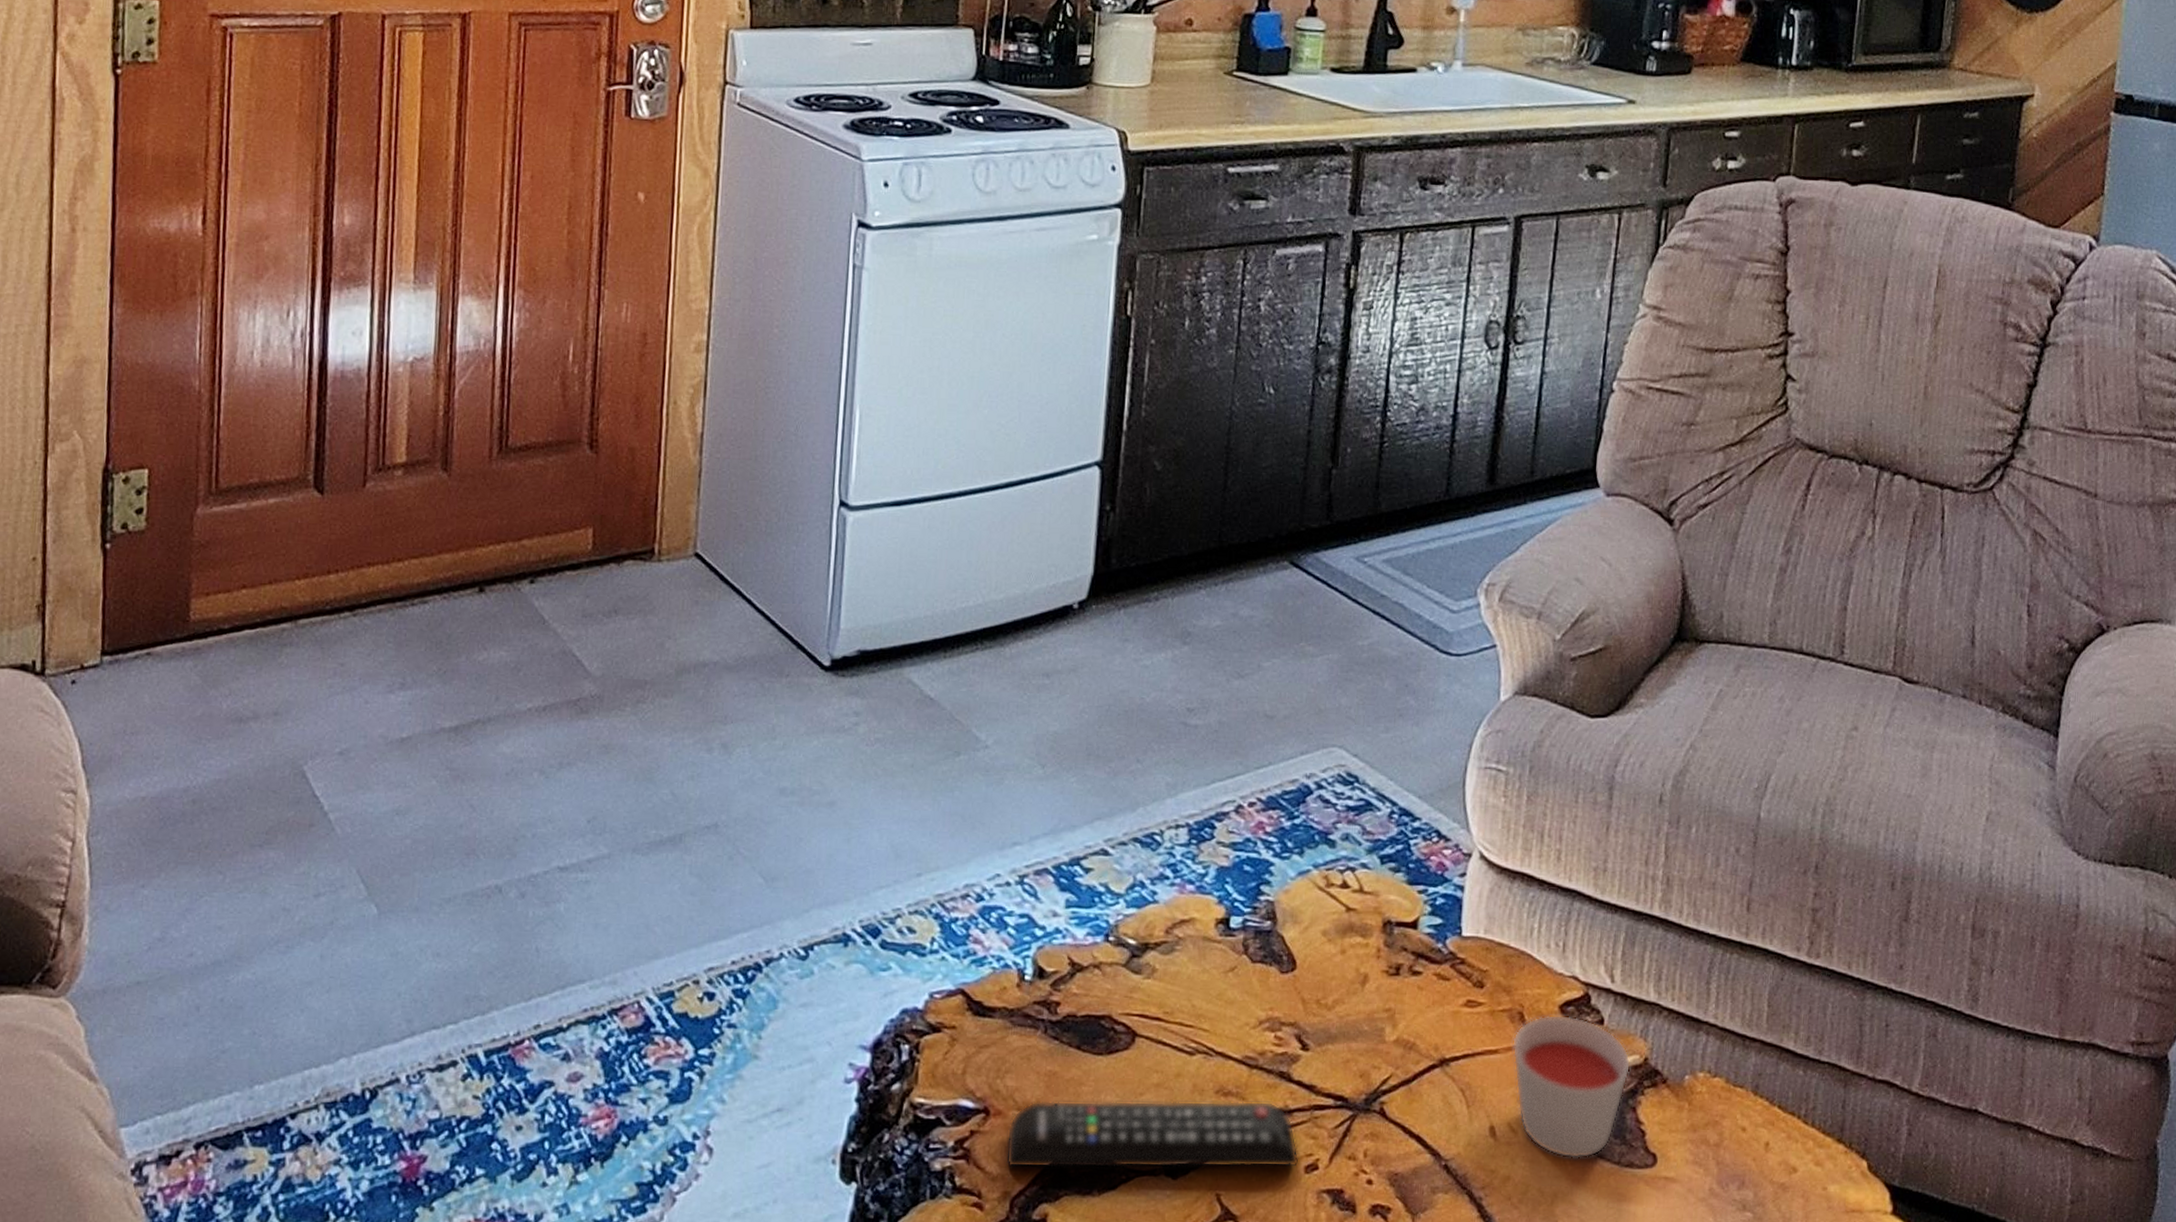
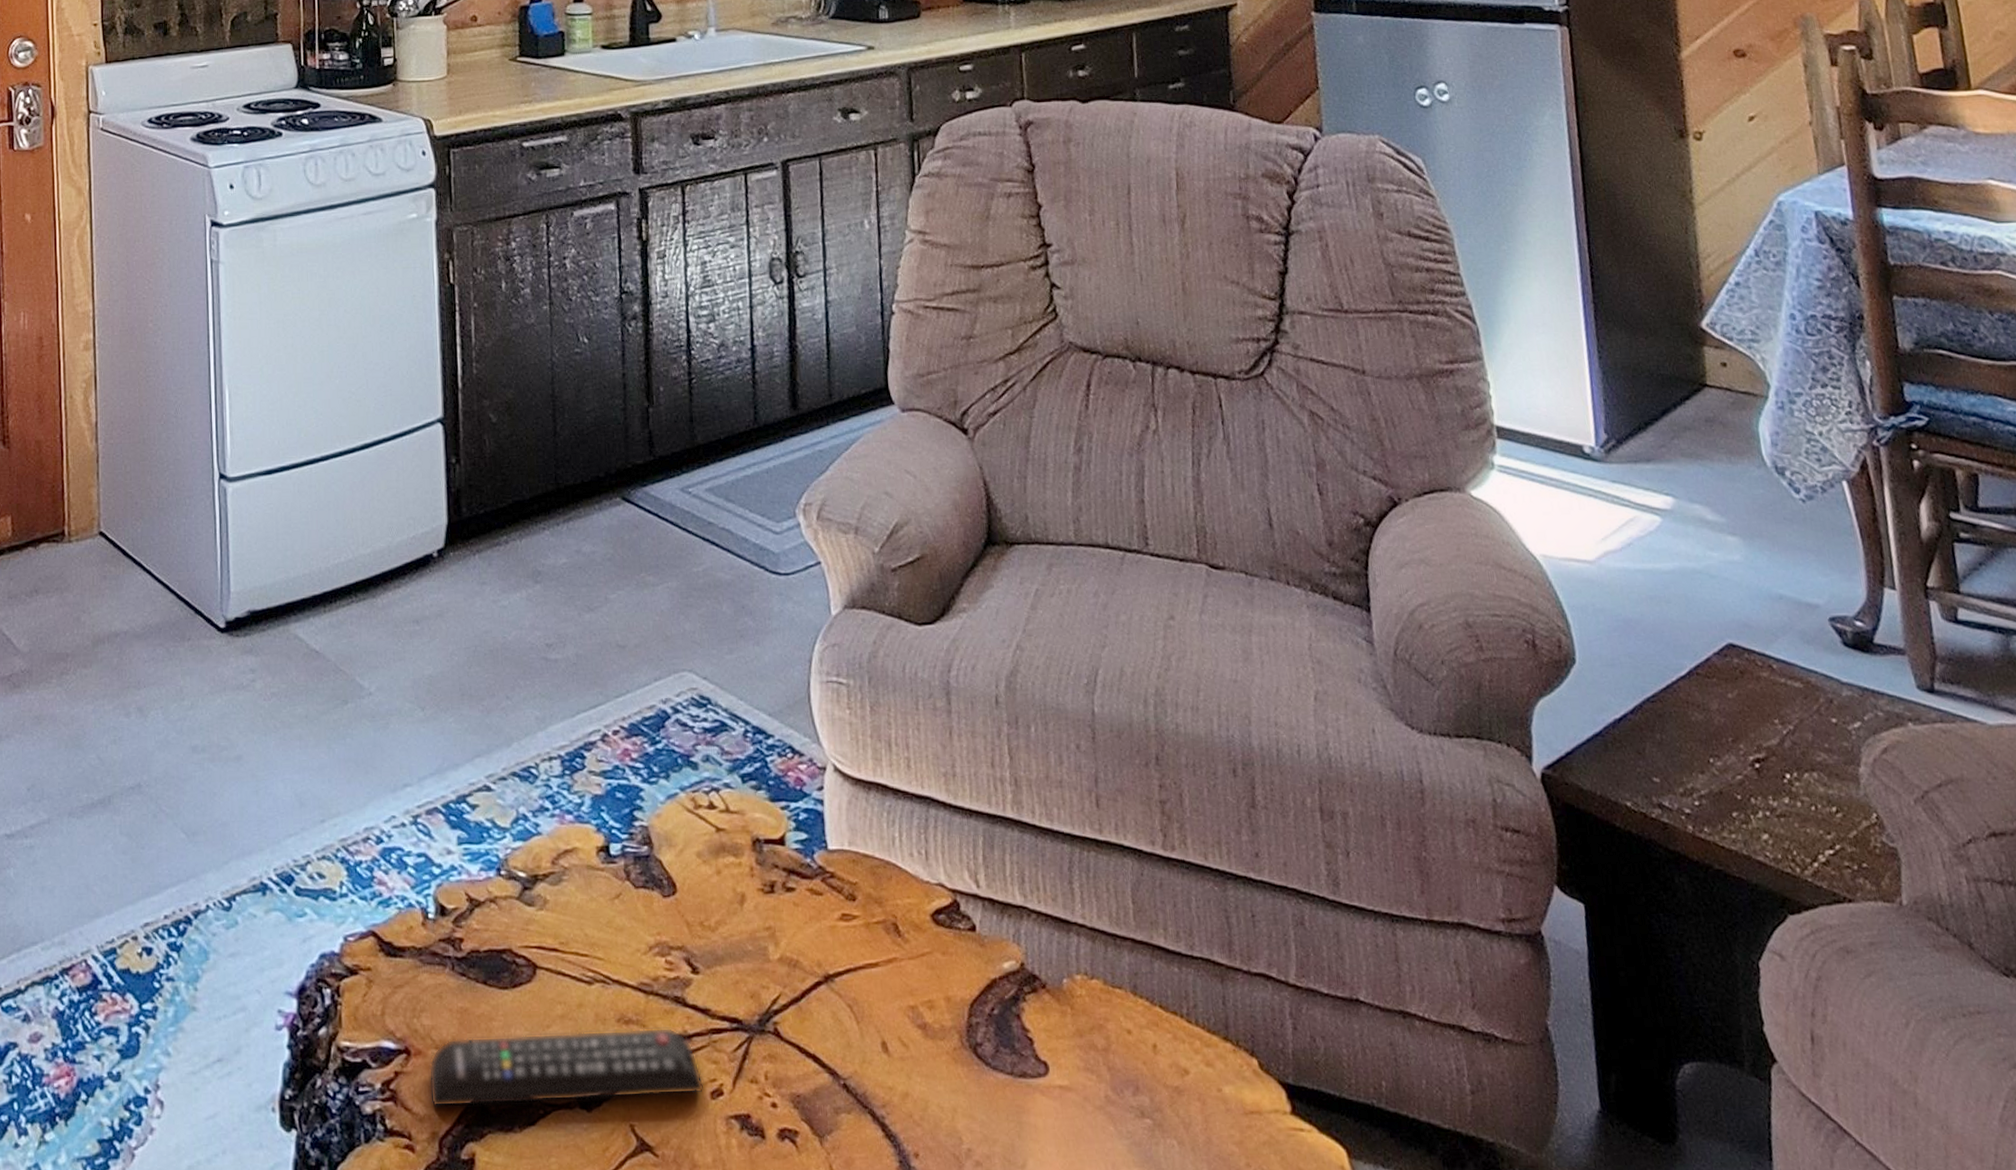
candle: present [1511,1014,1631,1160] -> none [890,923,1009,1072]

